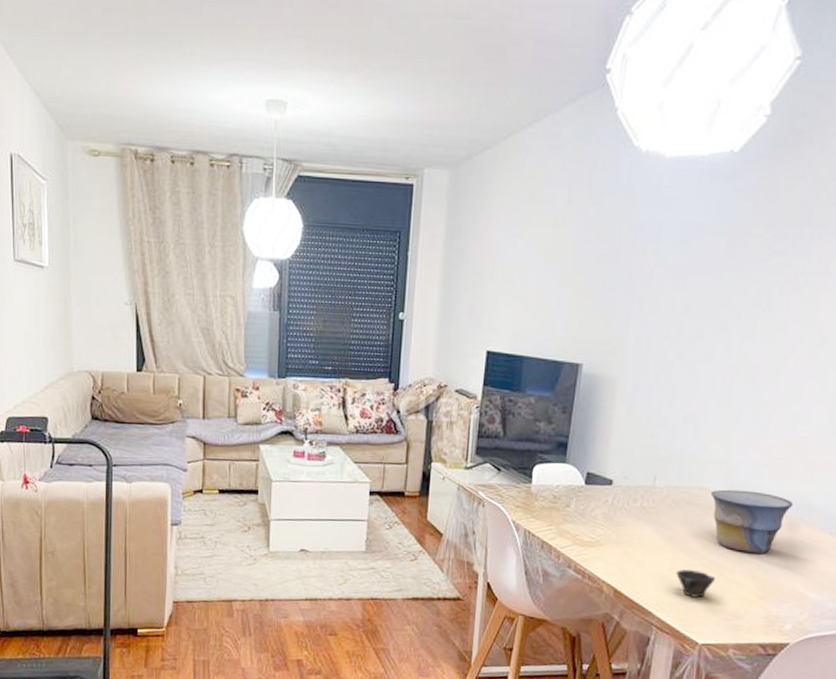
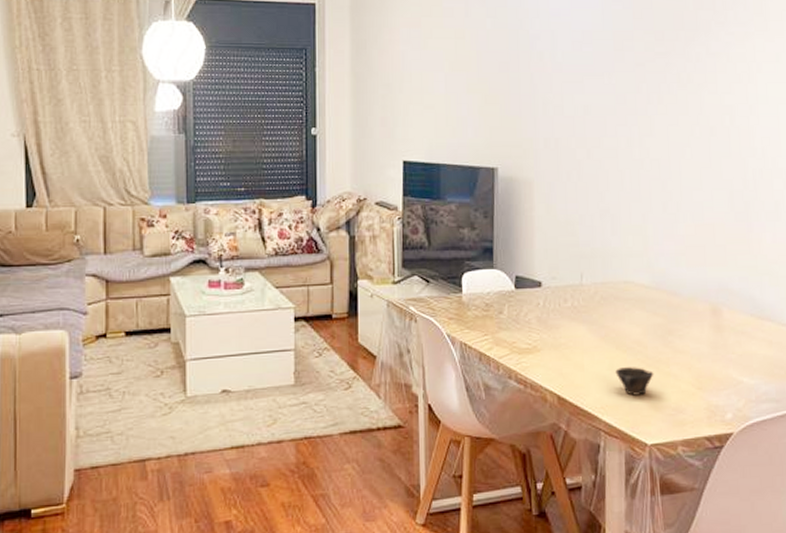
bowl: present [710,489,794,553] -> none [636,280,713,343]

